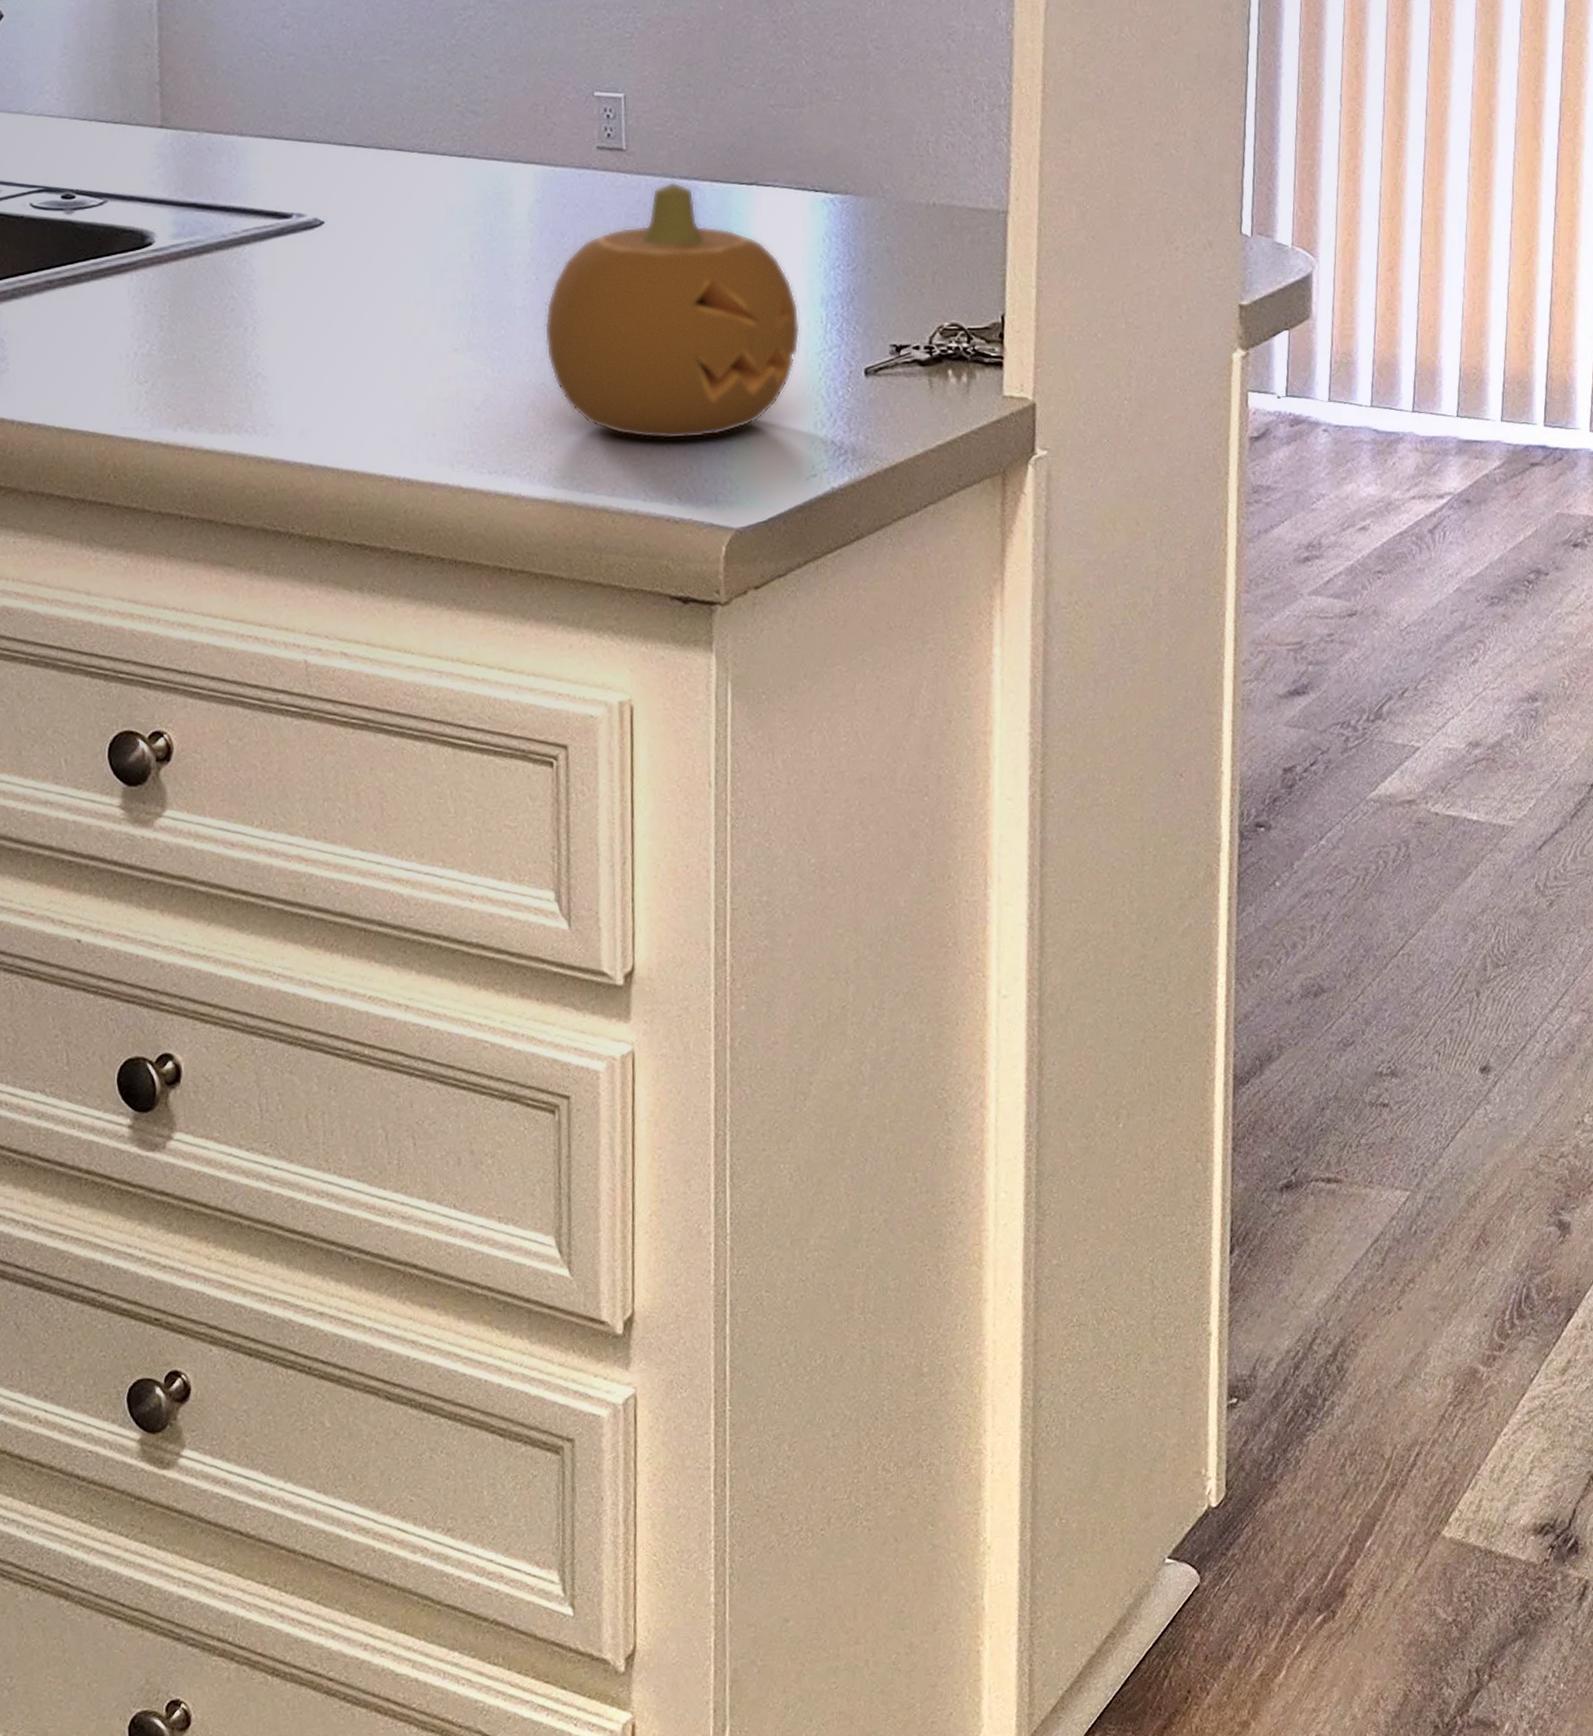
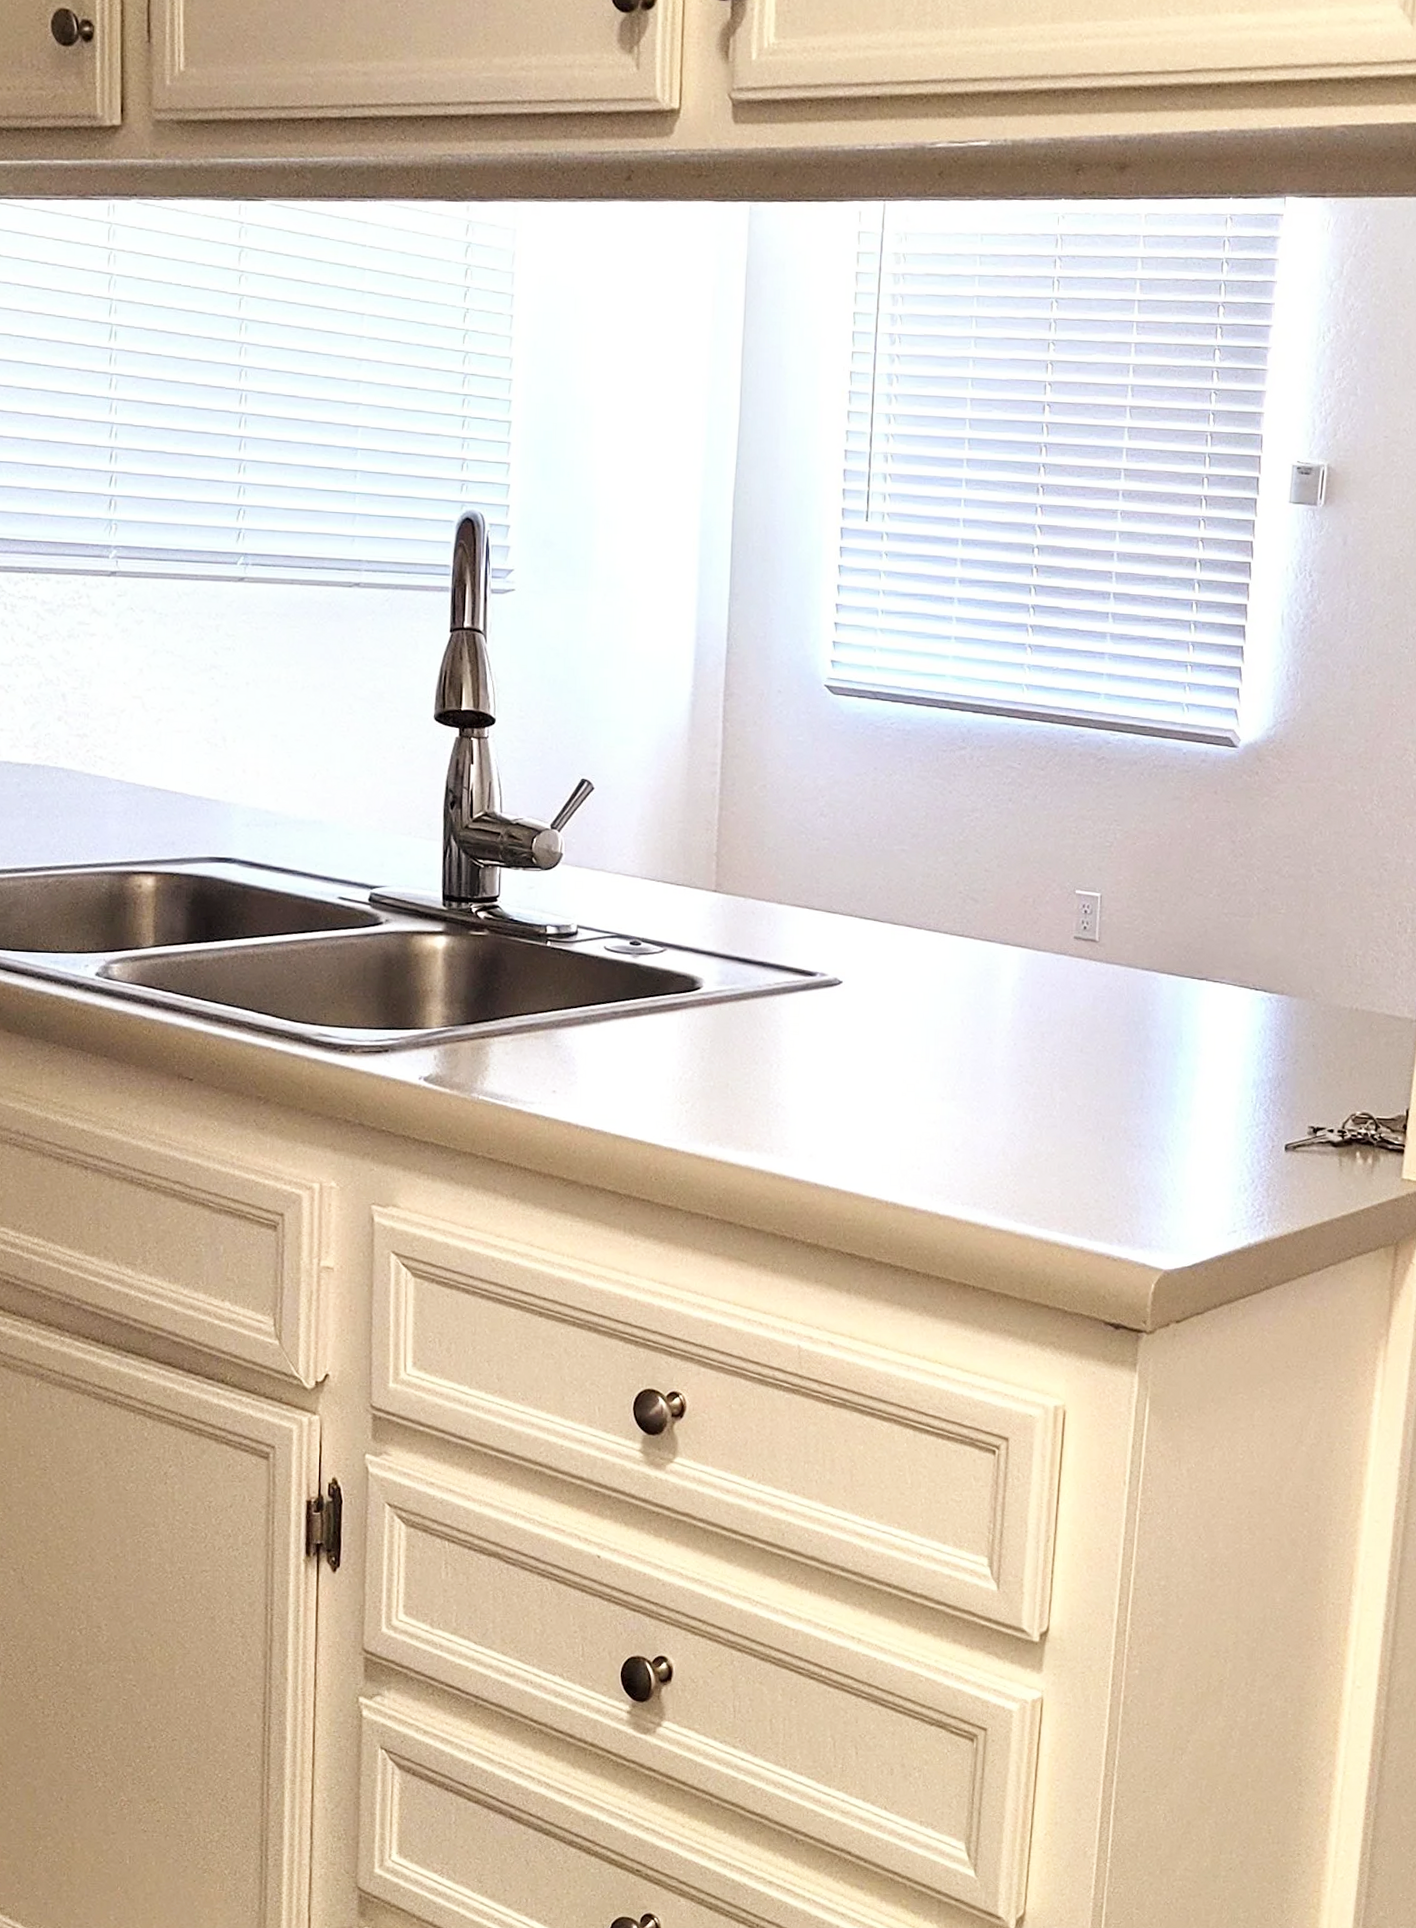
fruit: present [544,182,800,440] -> none [1017,972,1234,1191]

